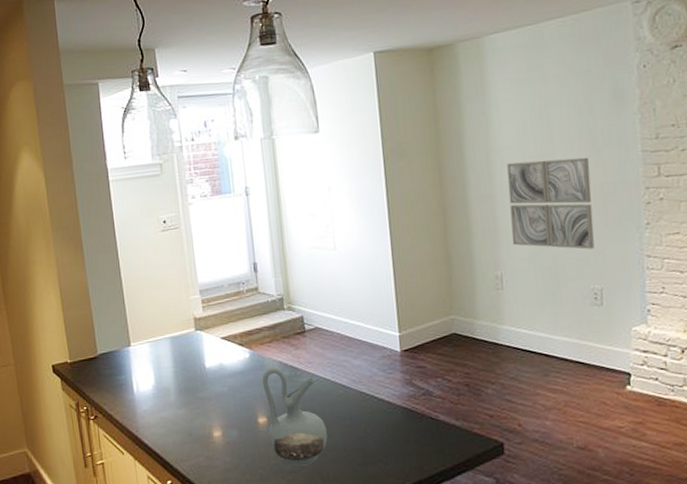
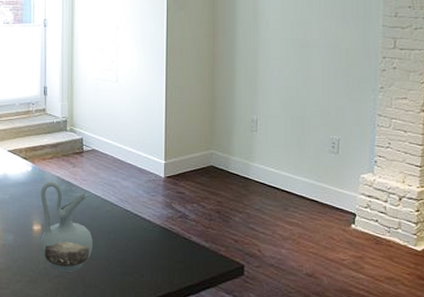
wall art: present [507,157,595,250] -> none [268,24,339,104]

